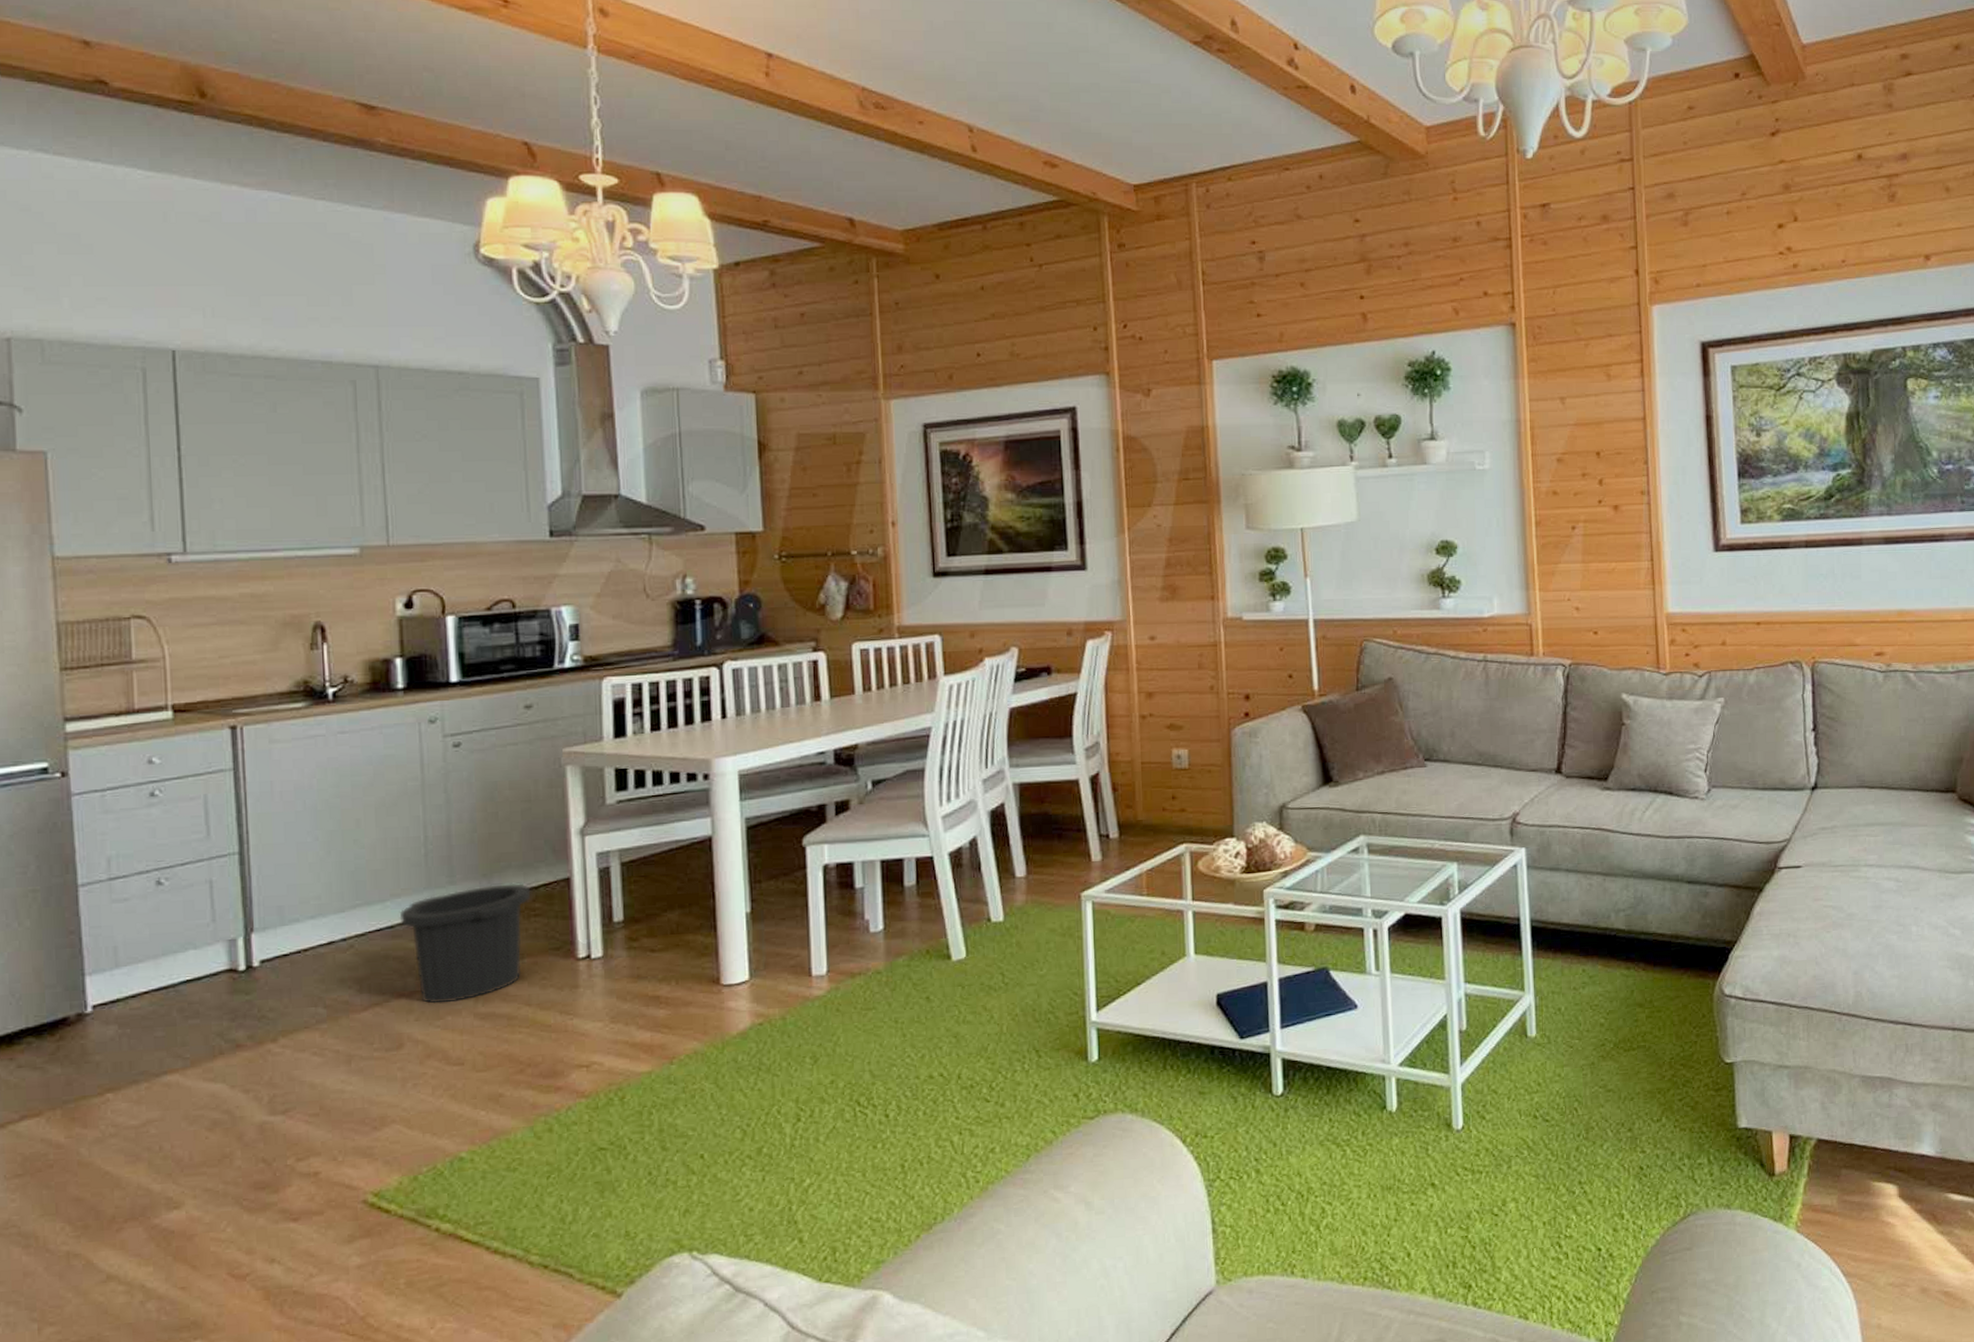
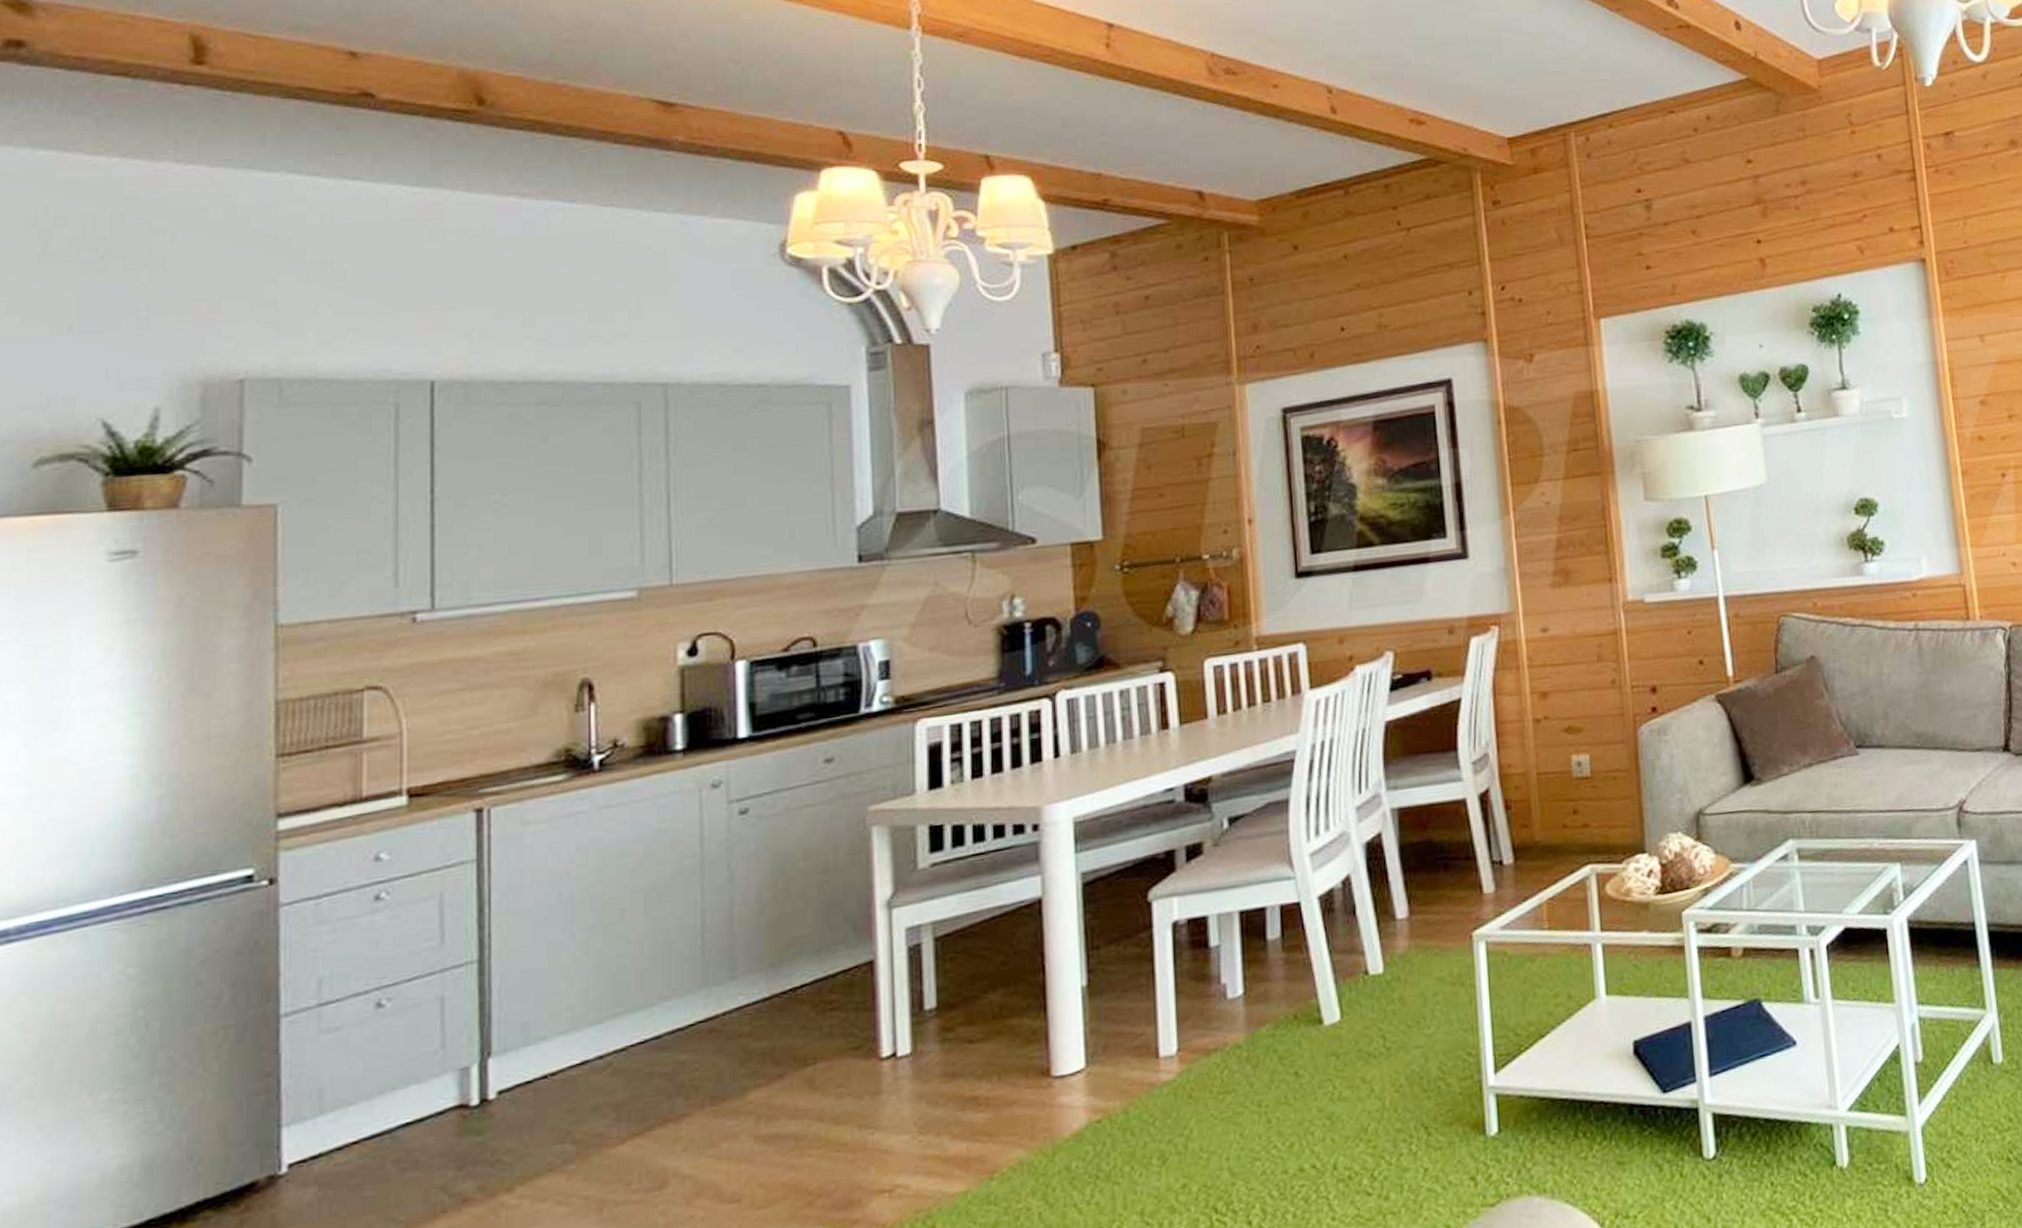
trash can: present [399,883,531,1004] -> none [668,972,827,1129]

